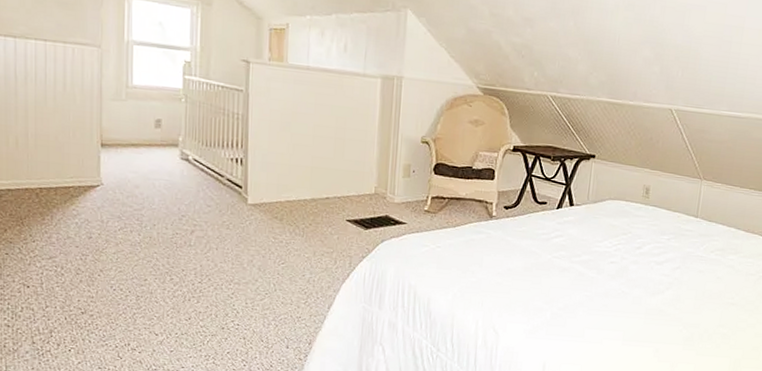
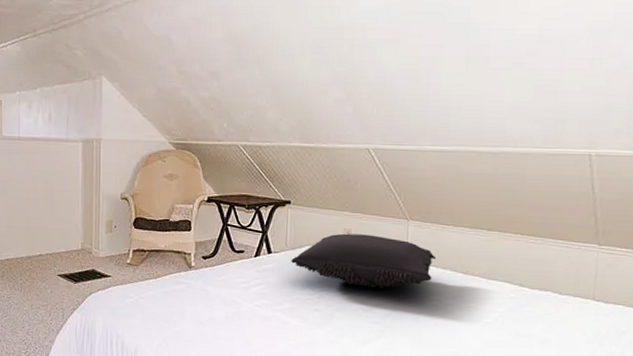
pillow: none [592,189,724,244] -> present [291,233,437,289]

